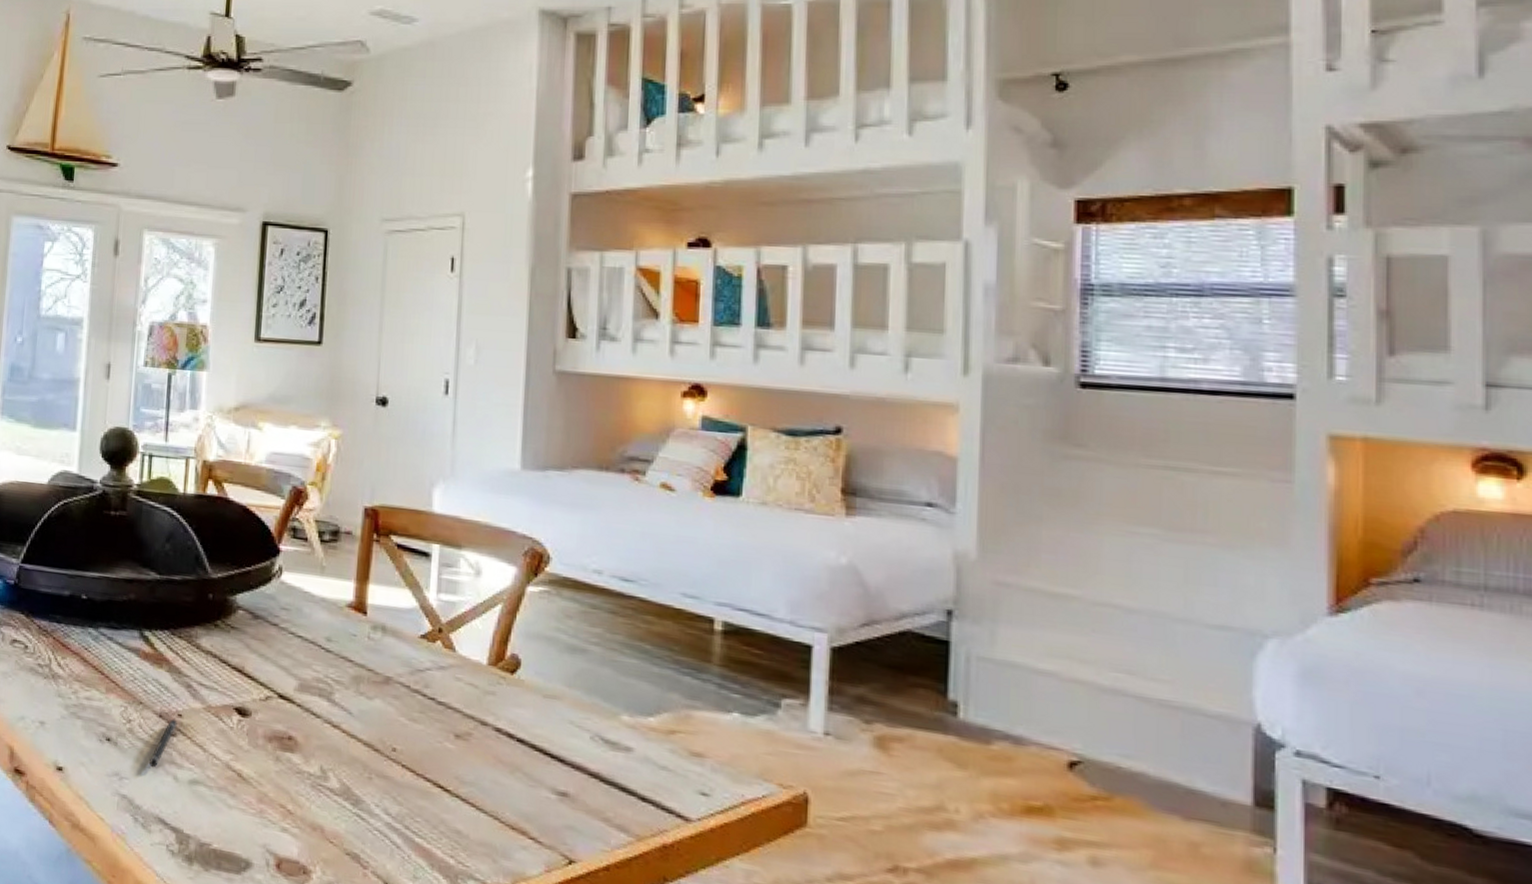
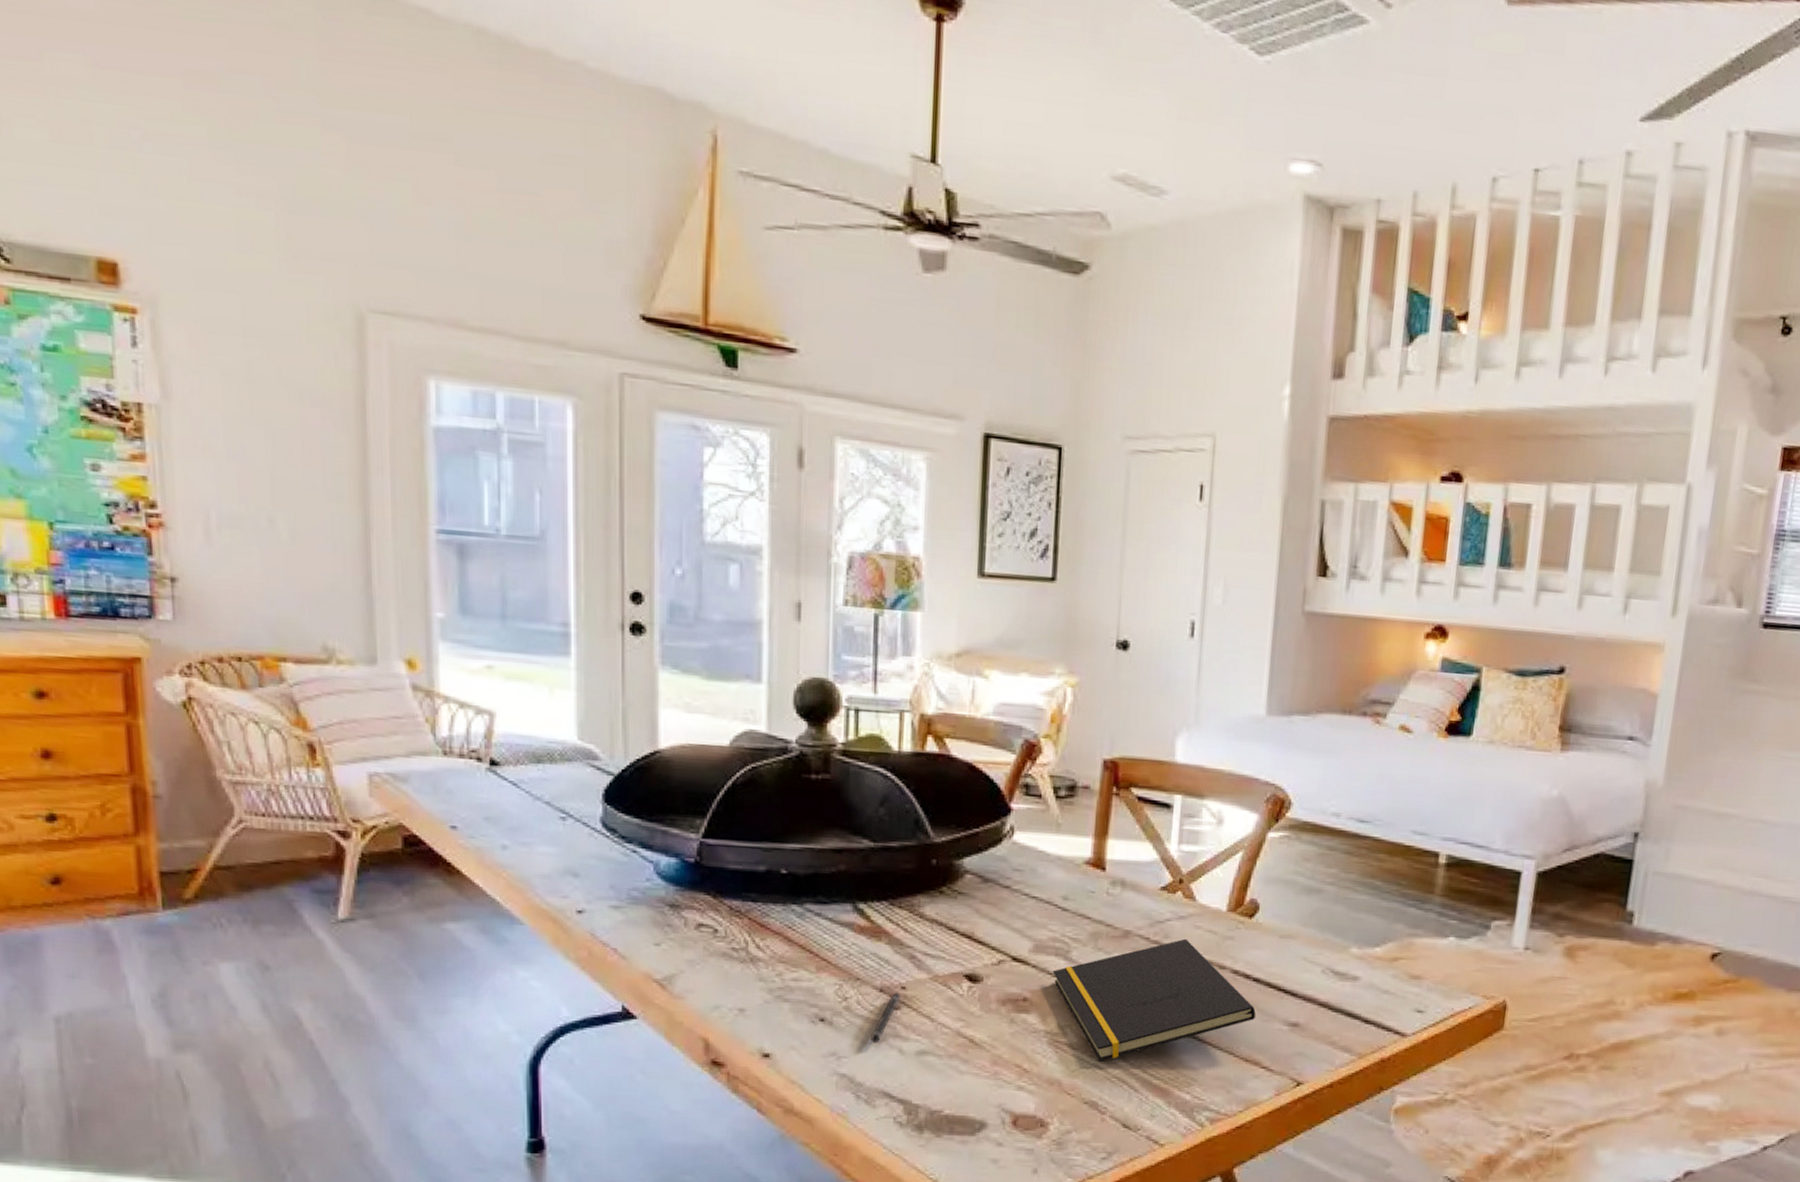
notepad: none [316,689,521,811] -> present [1052,938,1256,1061]

